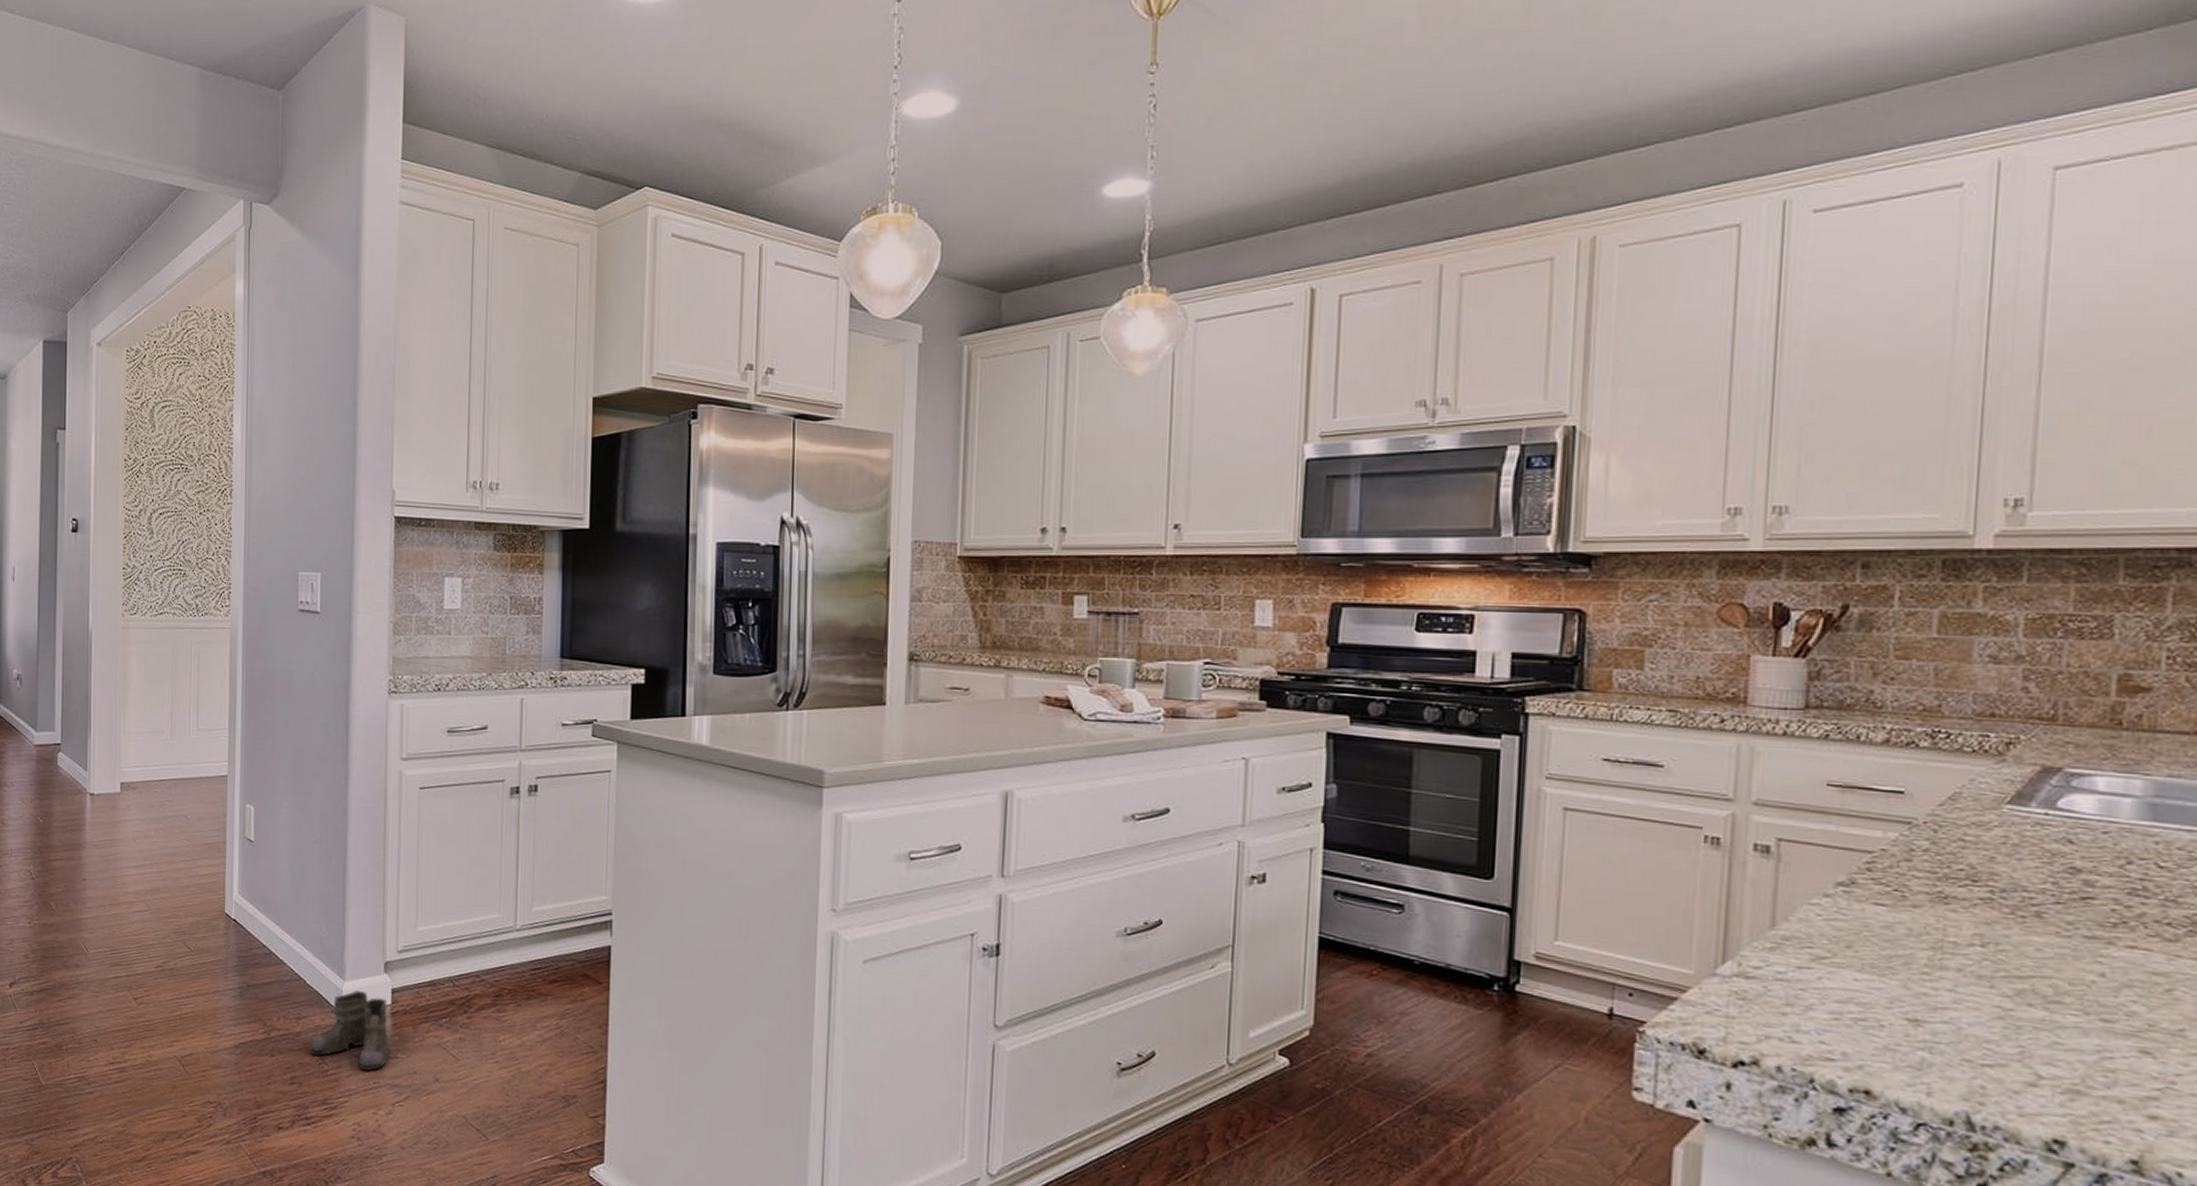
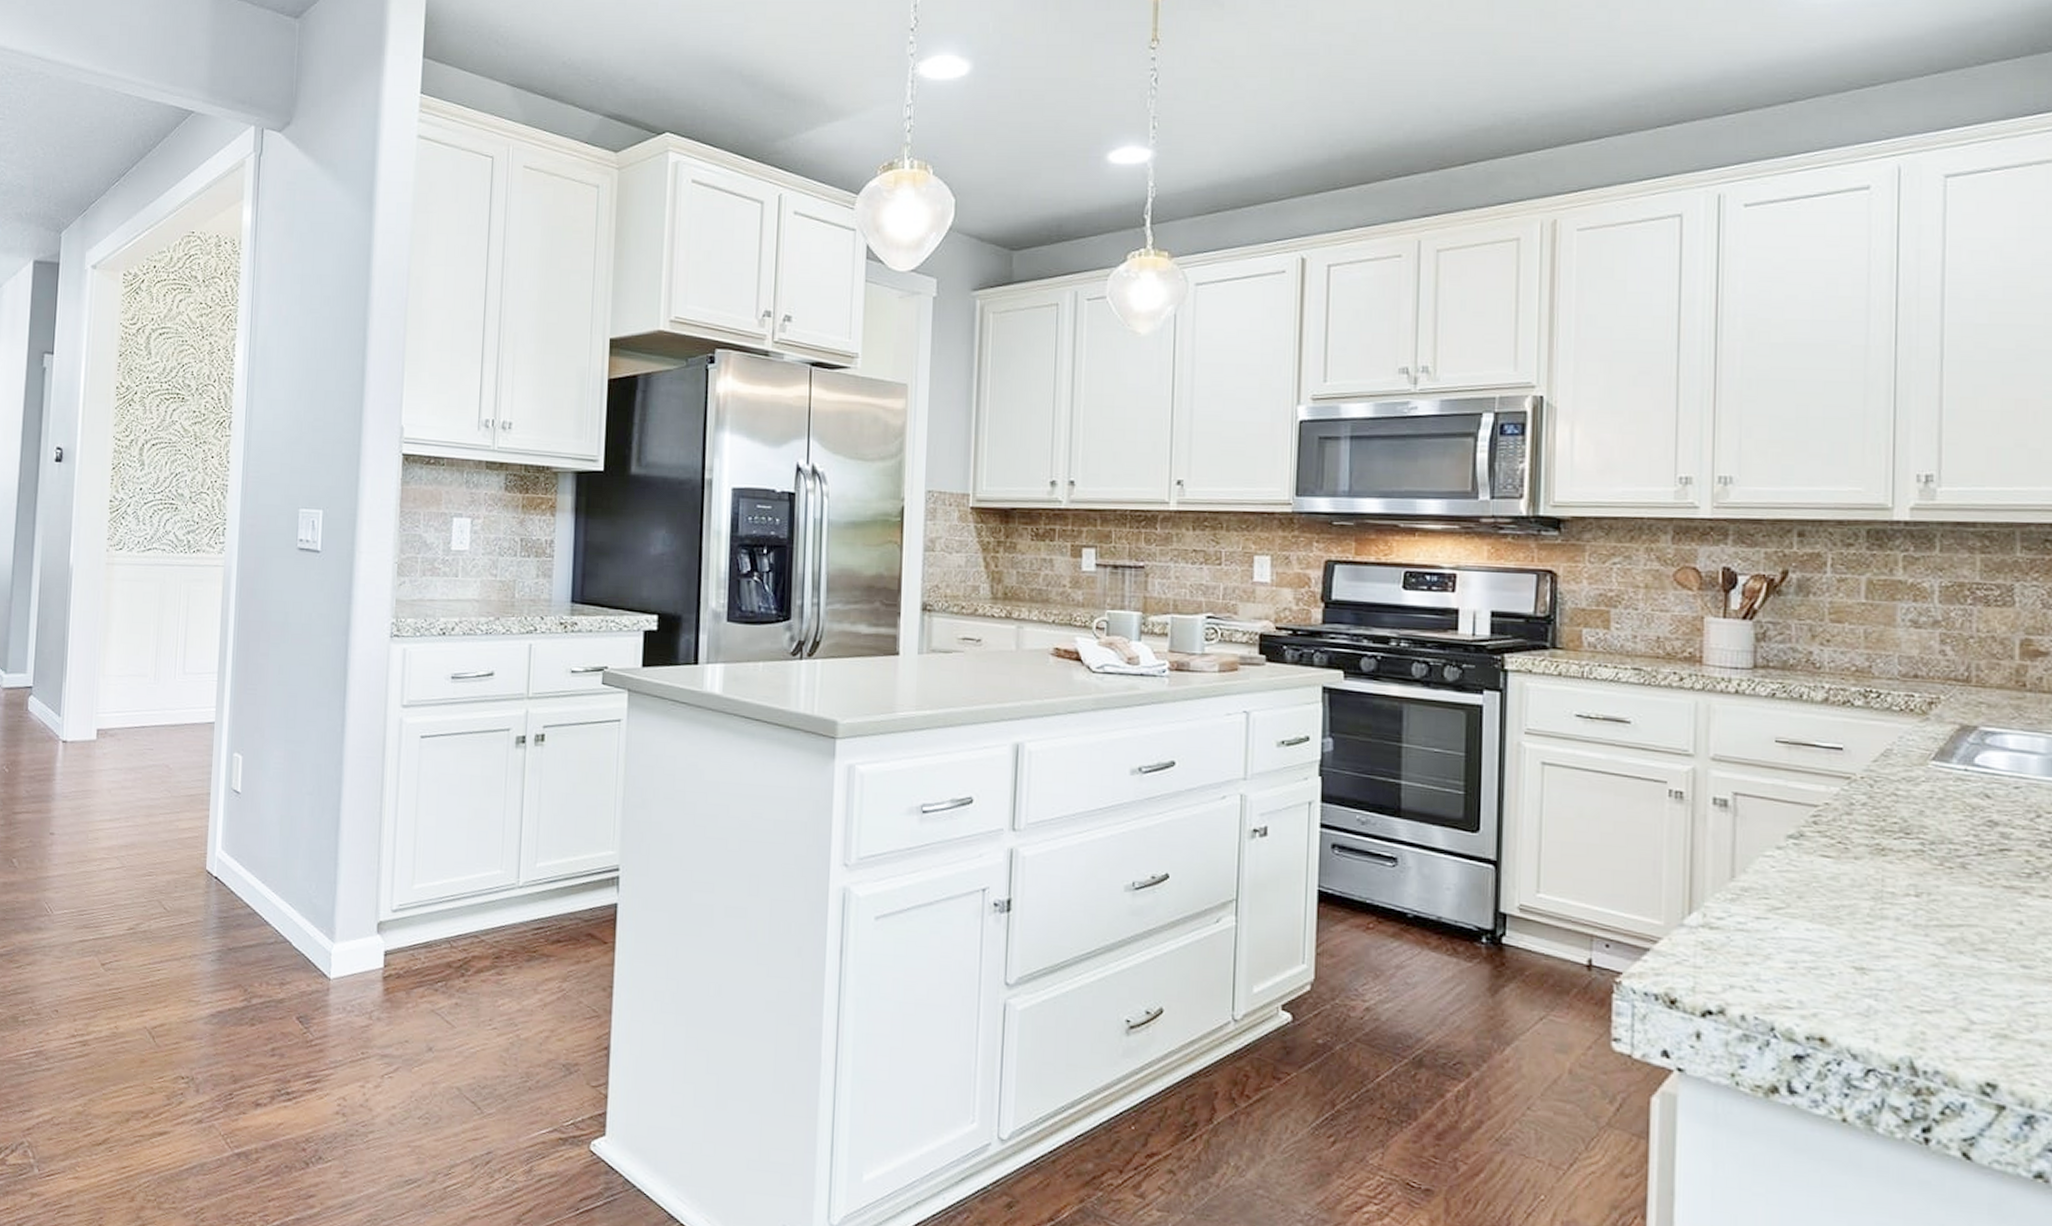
boots: present [310,990,397,1071] -> none [293,953,388,1041]

